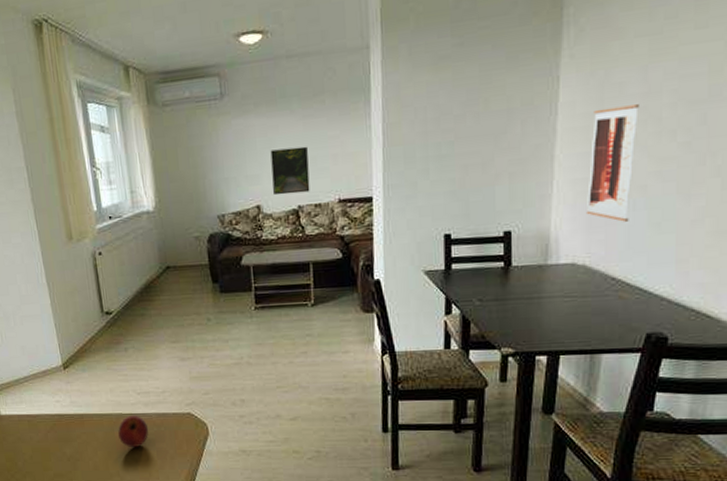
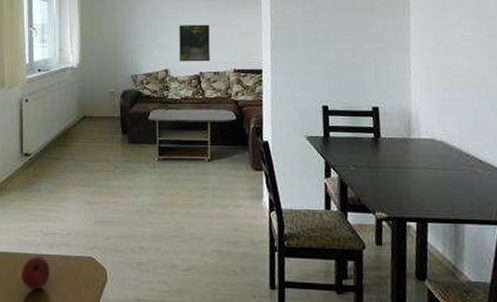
wall art: present [585,104,641,222] -> none [438,12,476,106]

